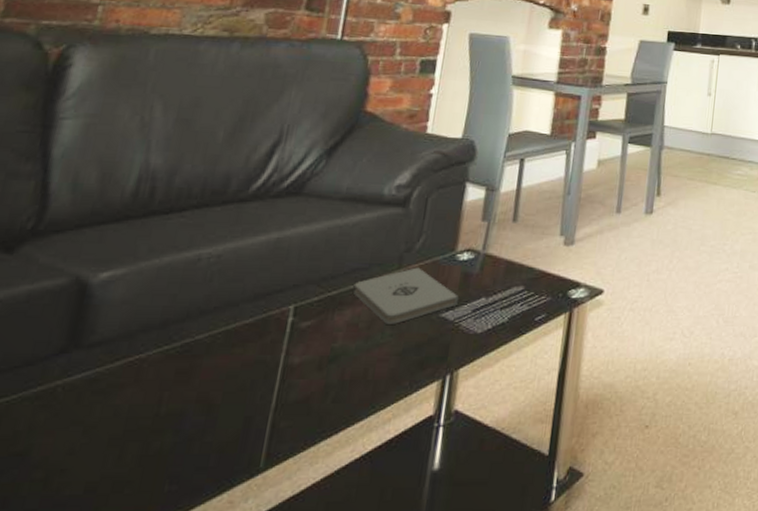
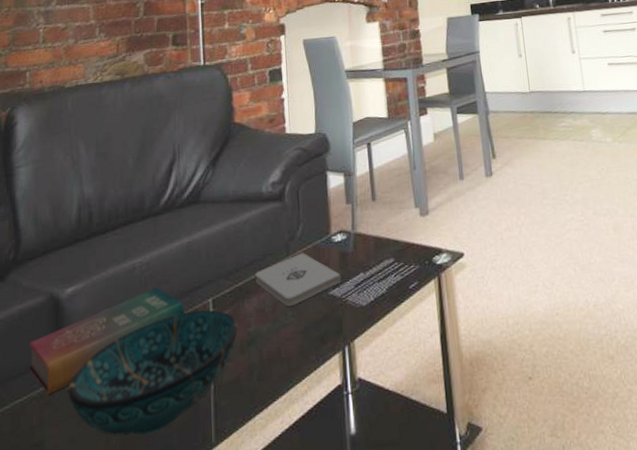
book: none [26,284,256,396] -> present [28,287,184,395]
decorative bowl: none [77,316,321,454] -> present [68,310,238,437]

